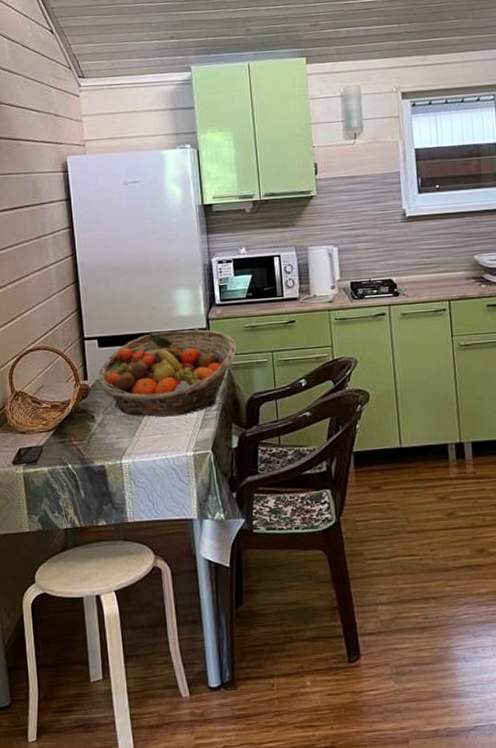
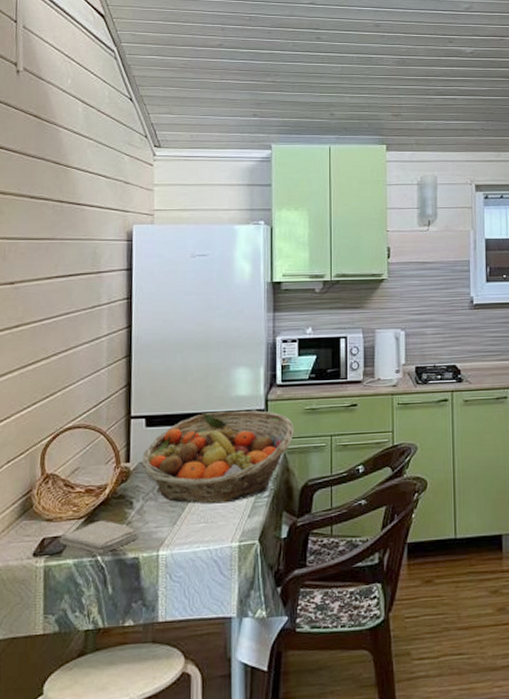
washcloth: none [34,432,102,462] -> present [60,520,138,554]

